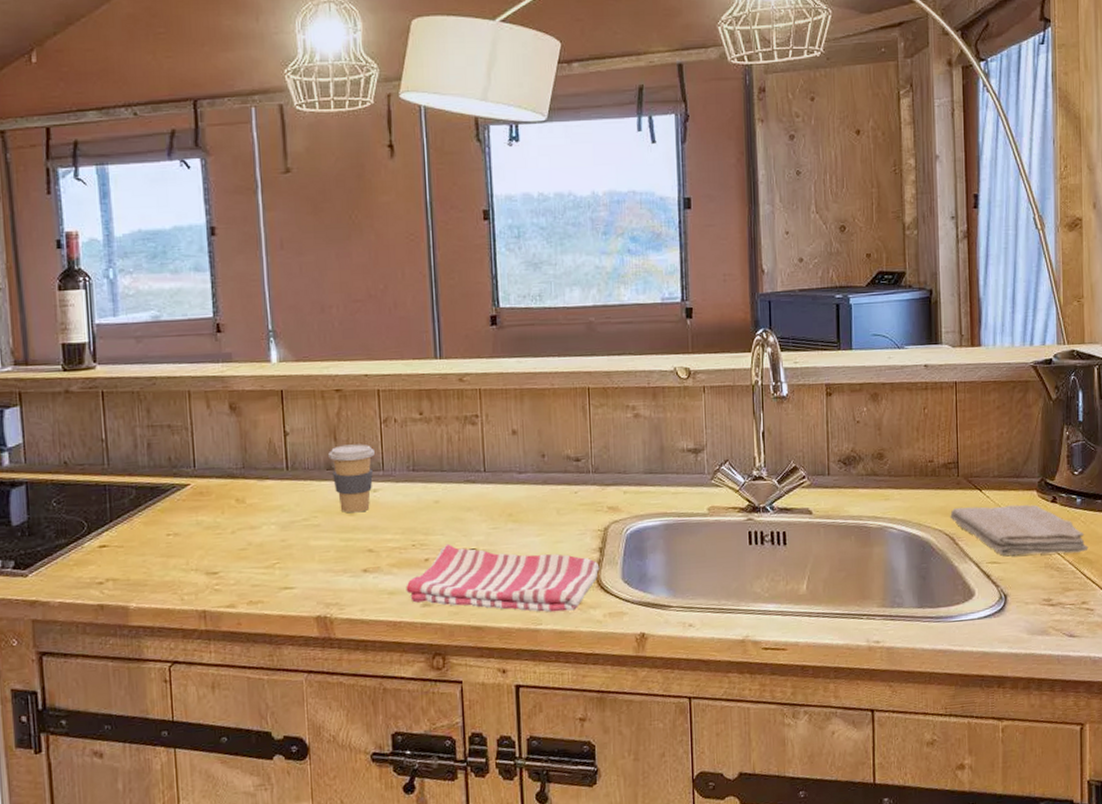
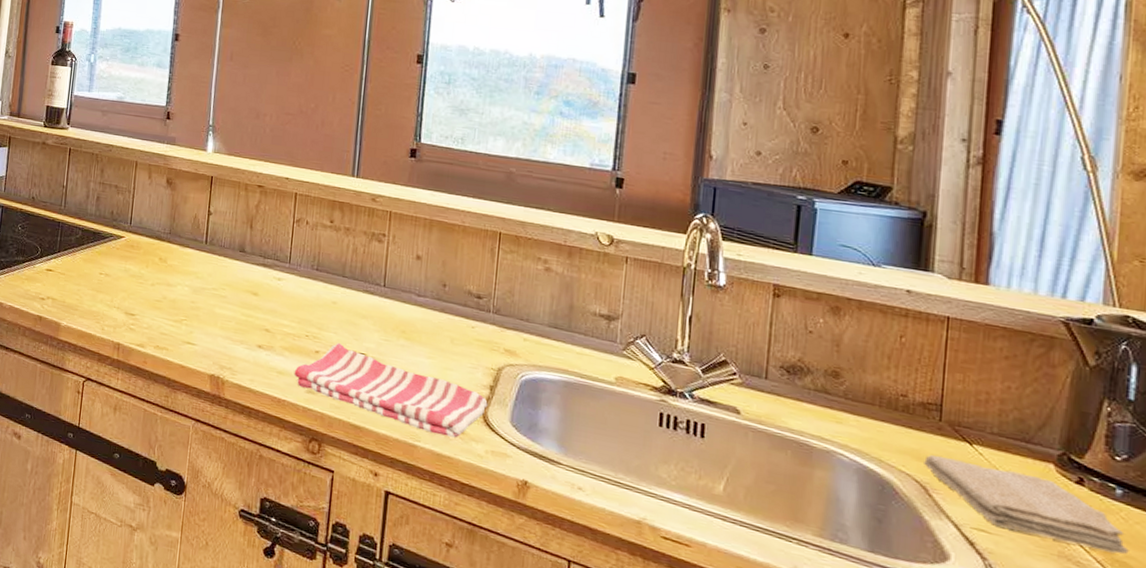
coffee cup: present [328,444,375,513] -> none [243,233,284,295]

